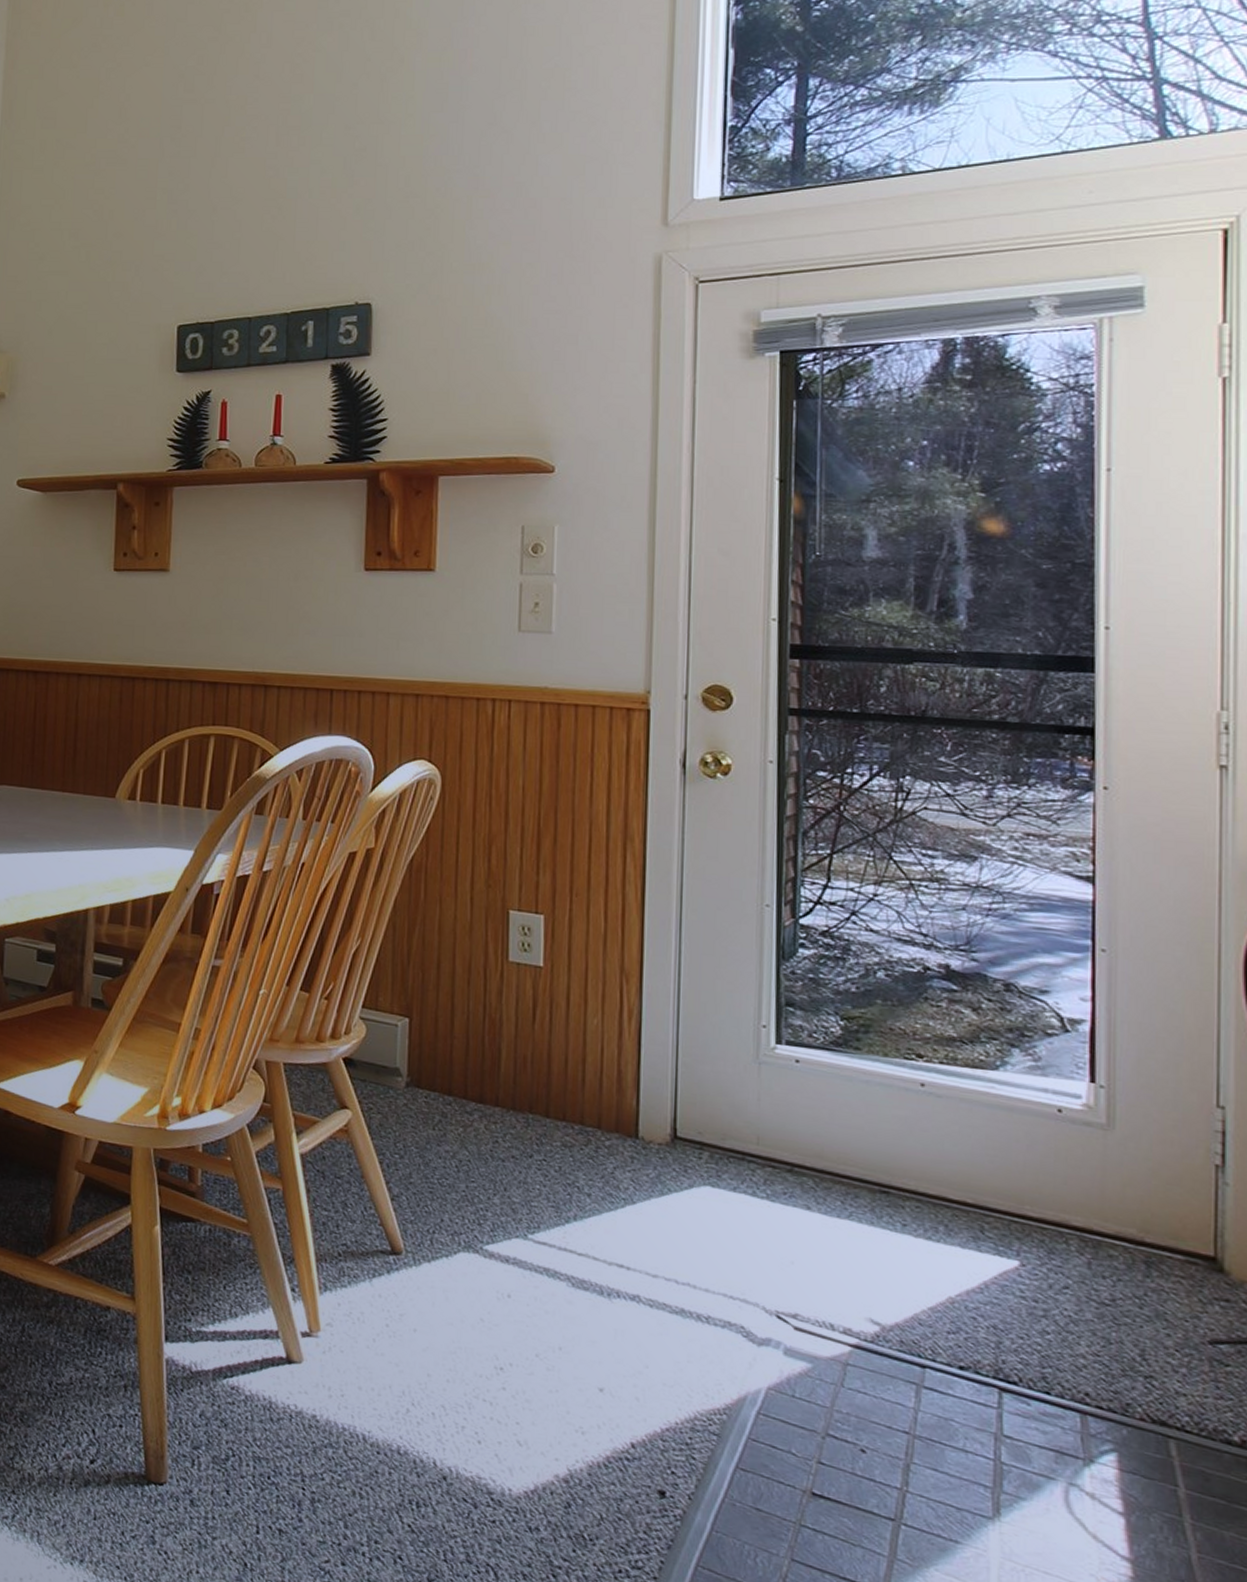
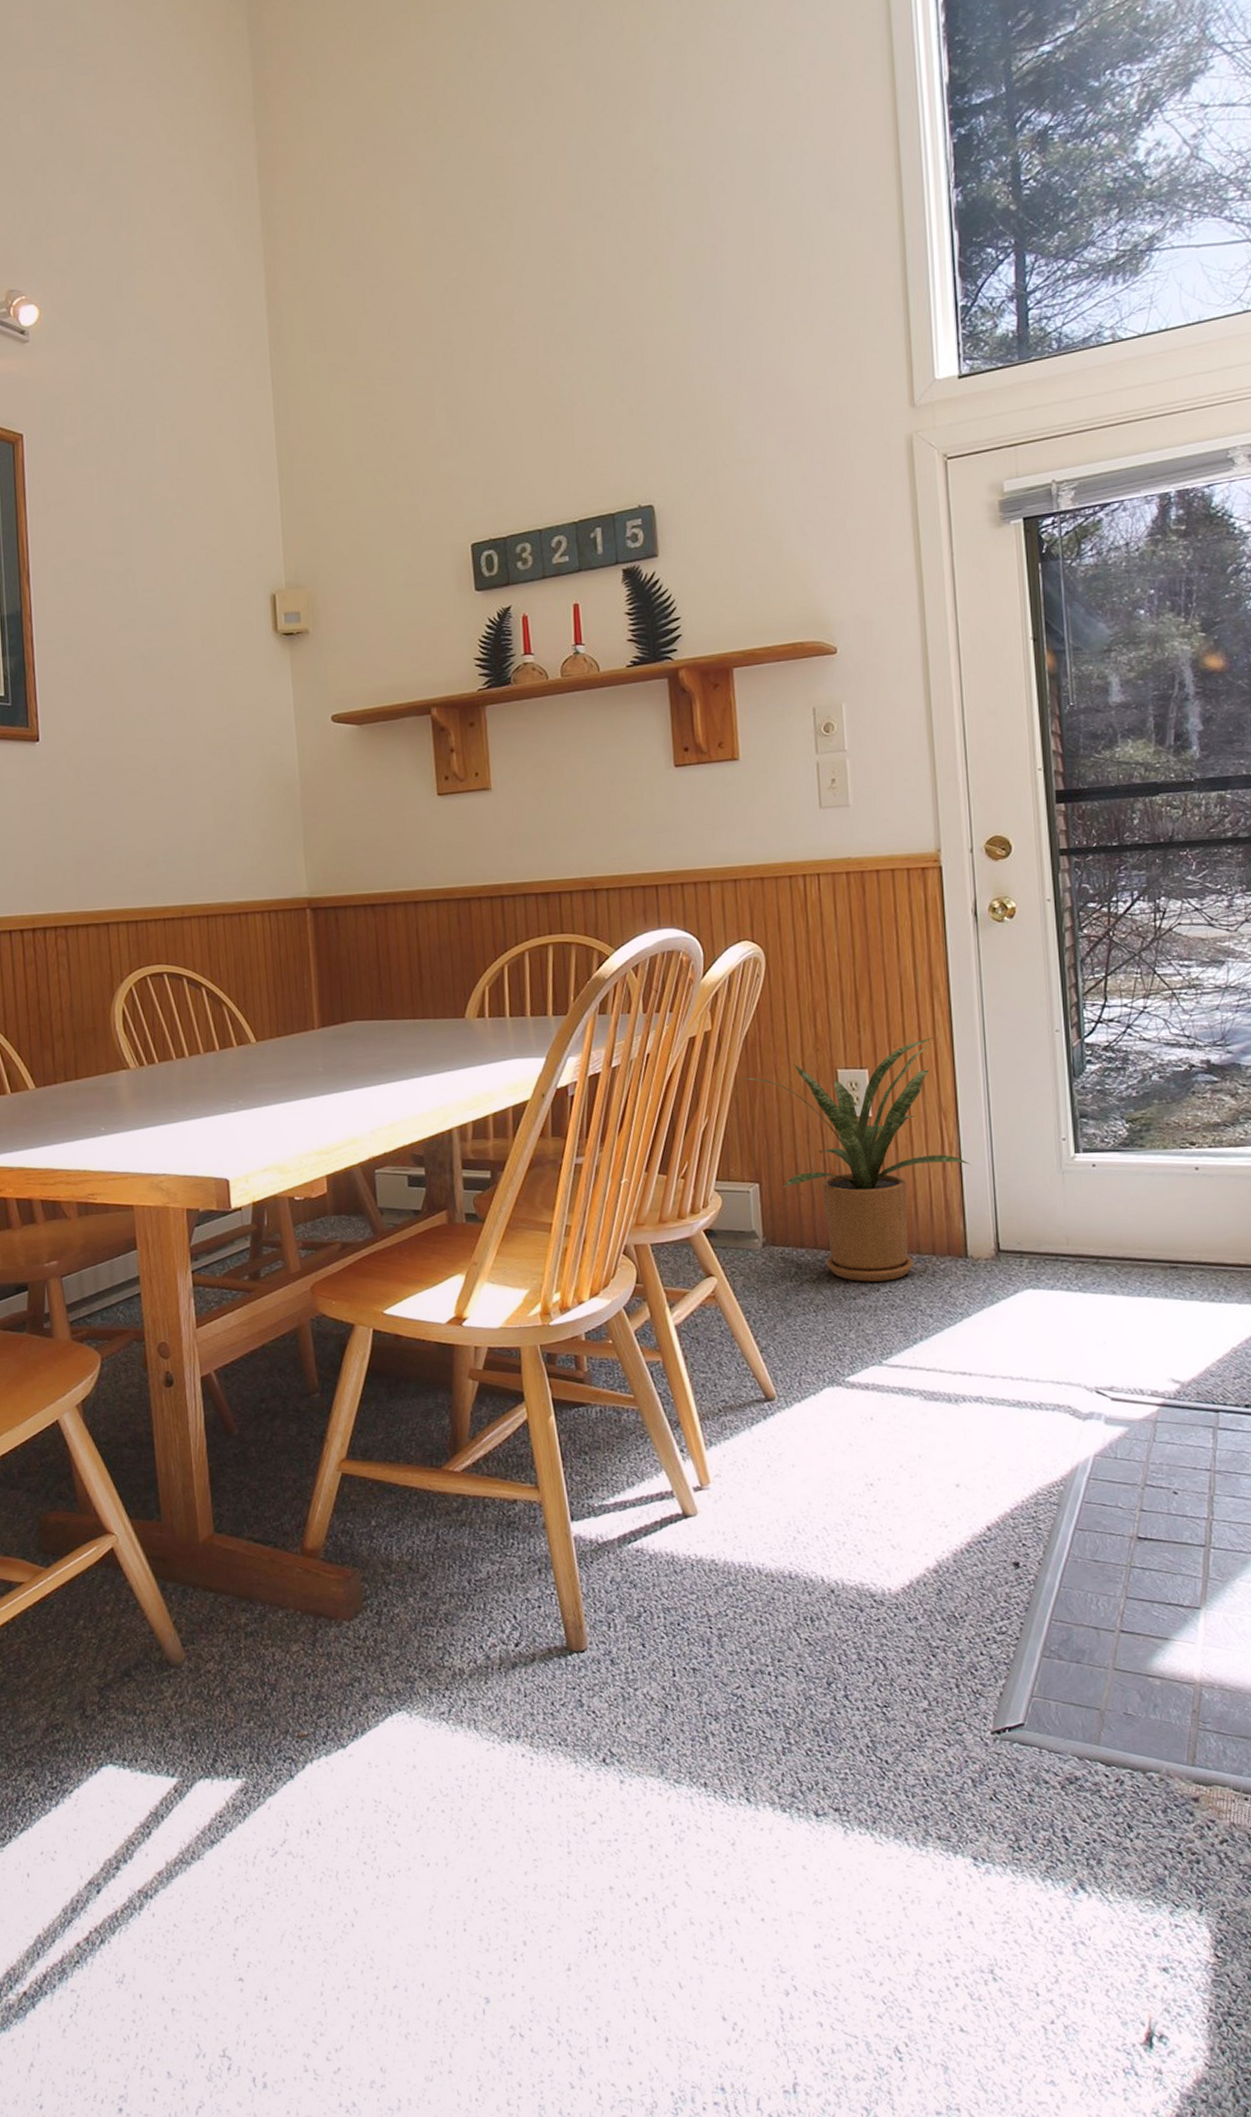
house plant: none [402,891,652,1149] -> present [742,1037,971,1282]

